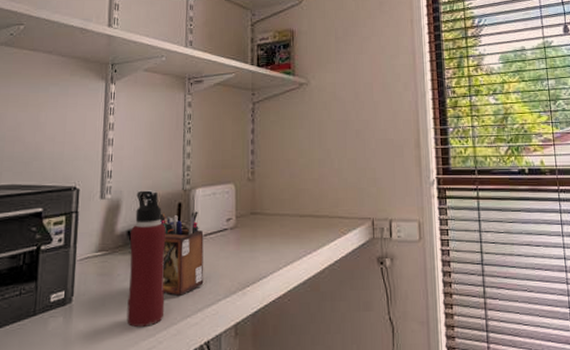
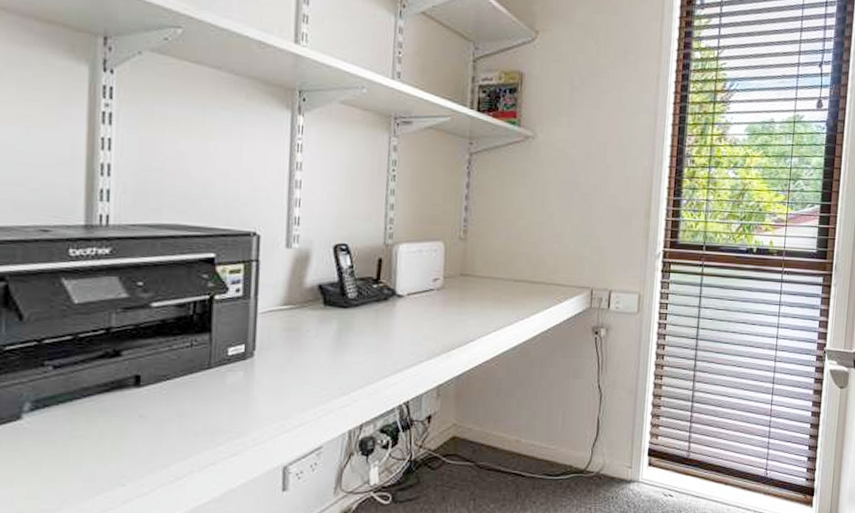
water bottle: present [127,190,166,327] -> none [317,242,364,384]
desk organizer: present [160,211,204,296] -> none [357,267,407,355]

